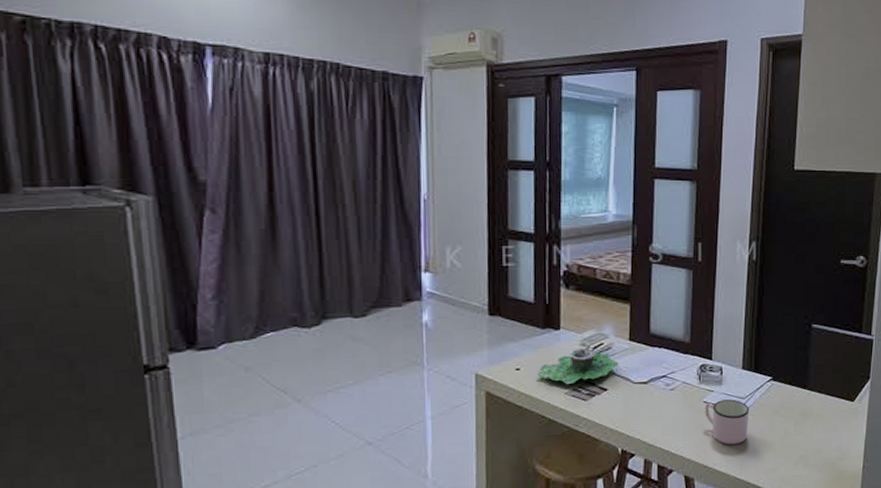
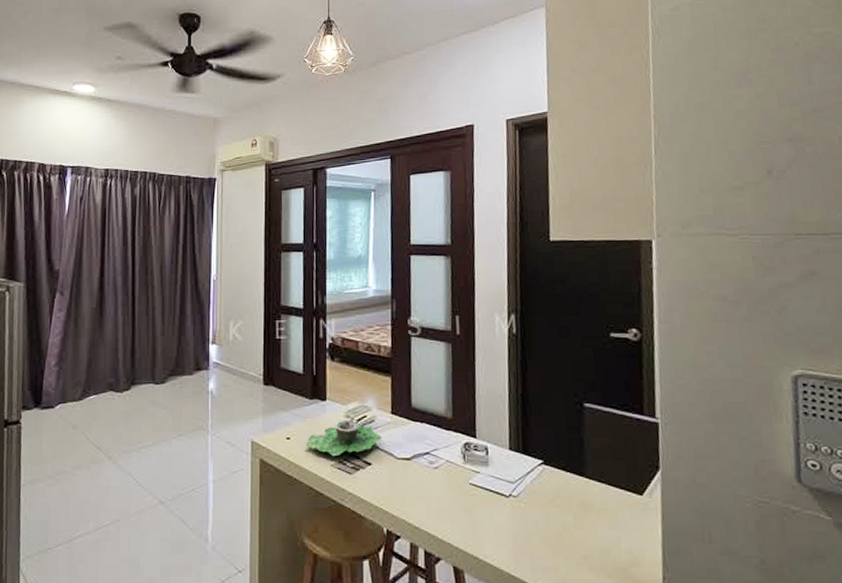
mug: present [705,399,749,445] -> none [471,483,521,535]

